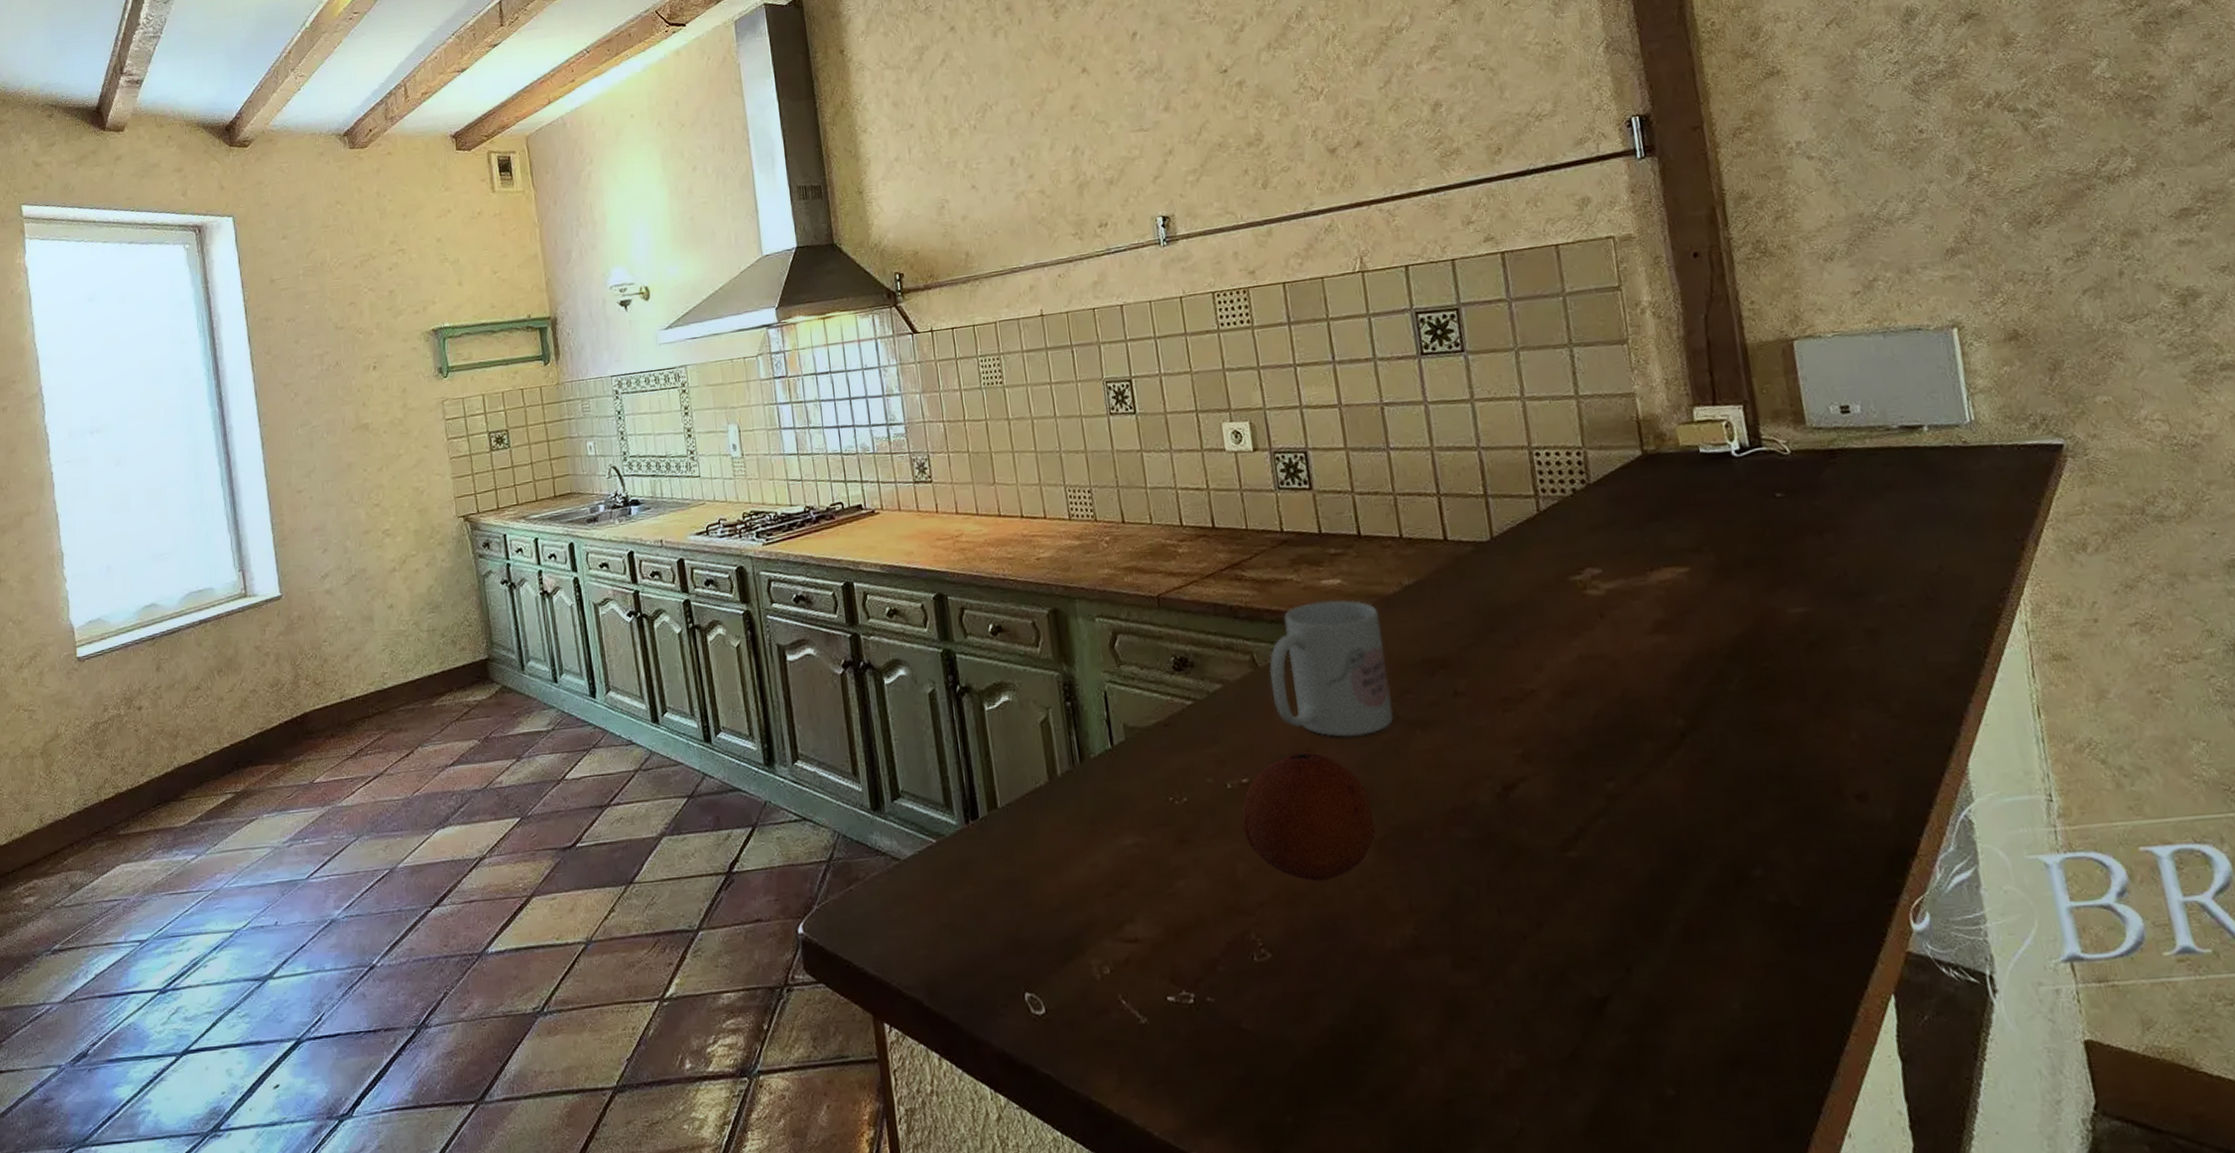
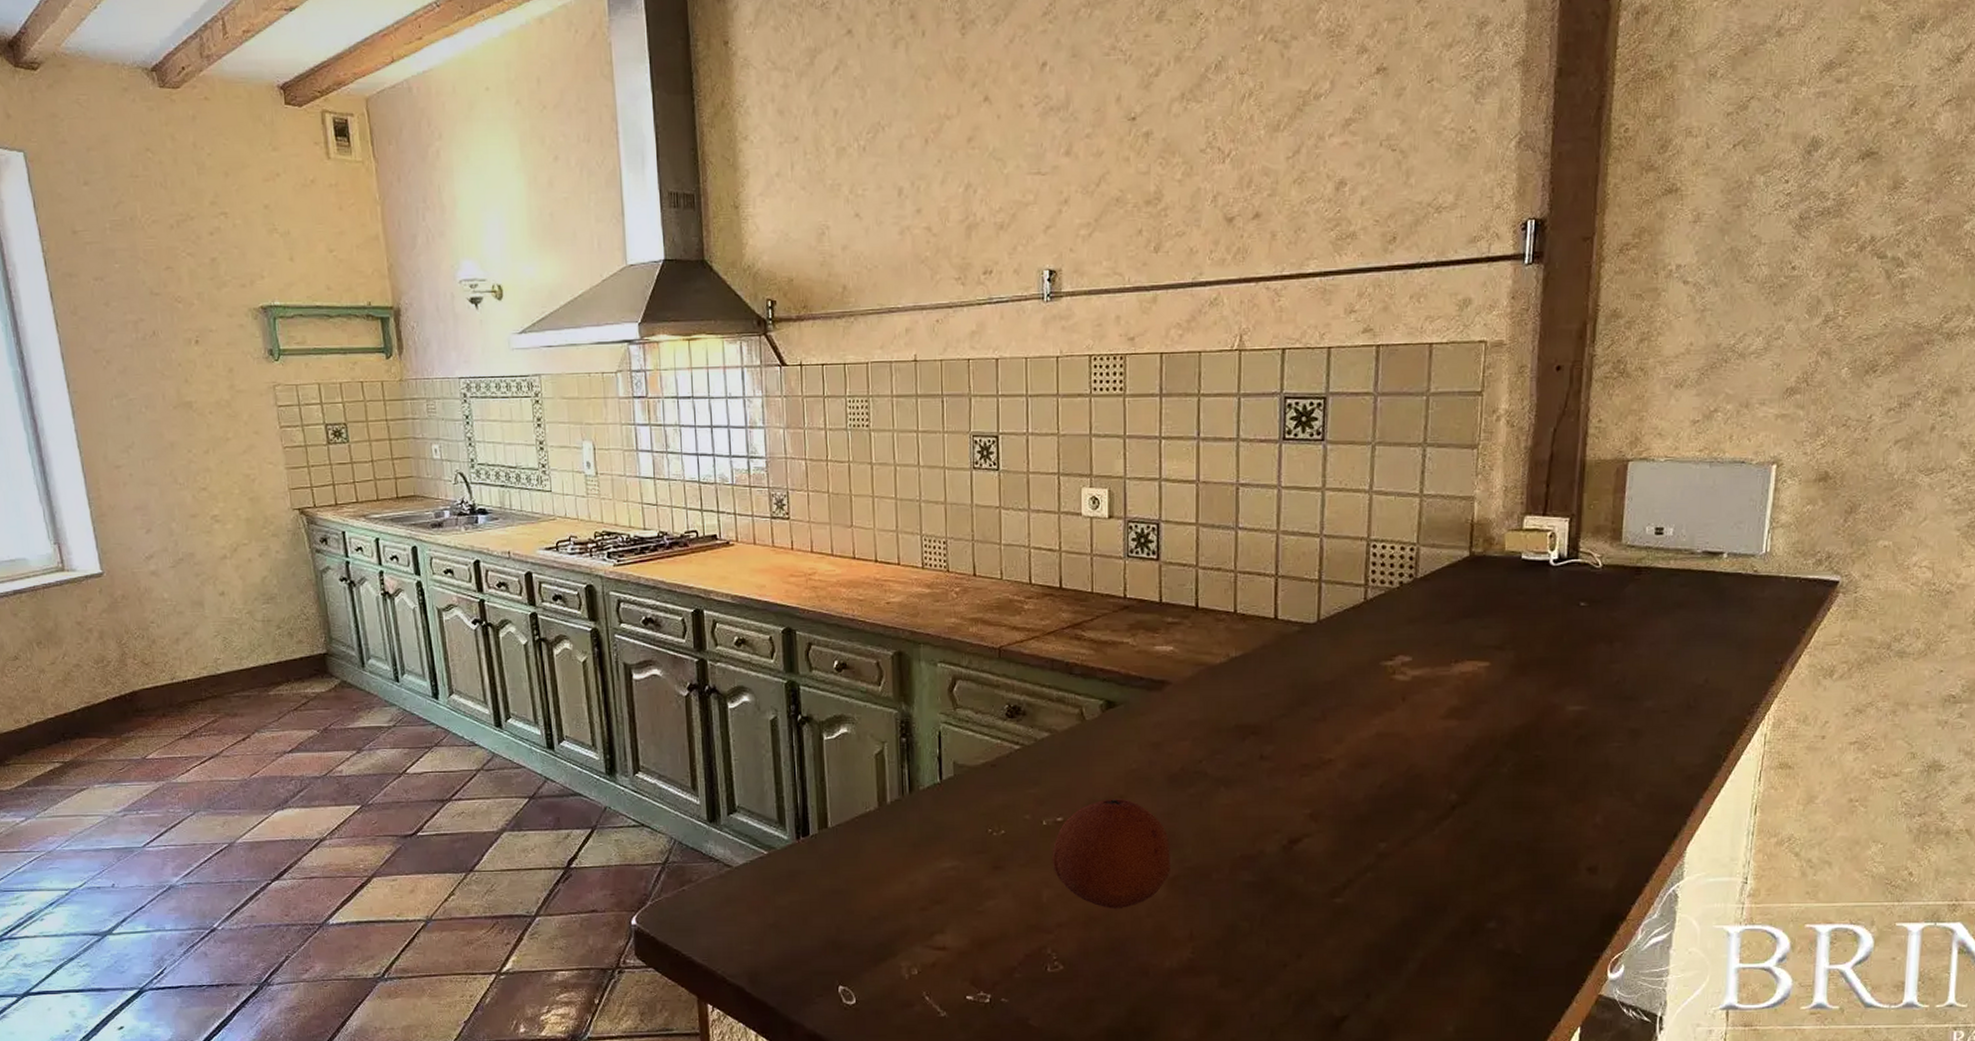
mug: present [1269,600,1394,737] -> none [1095,665,1204,788]

